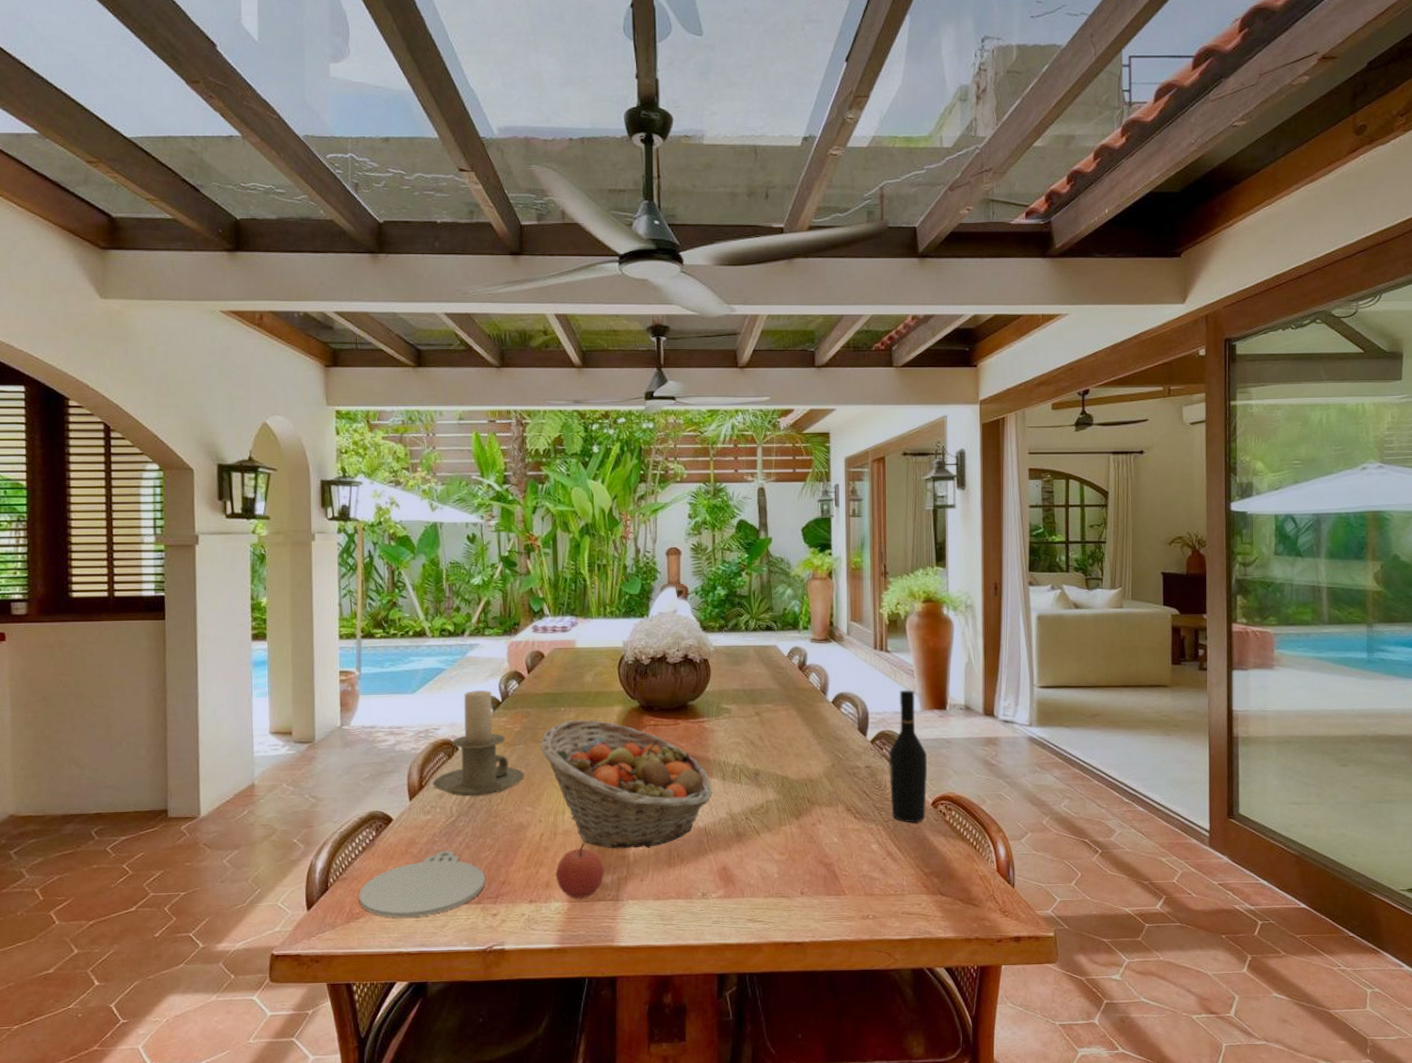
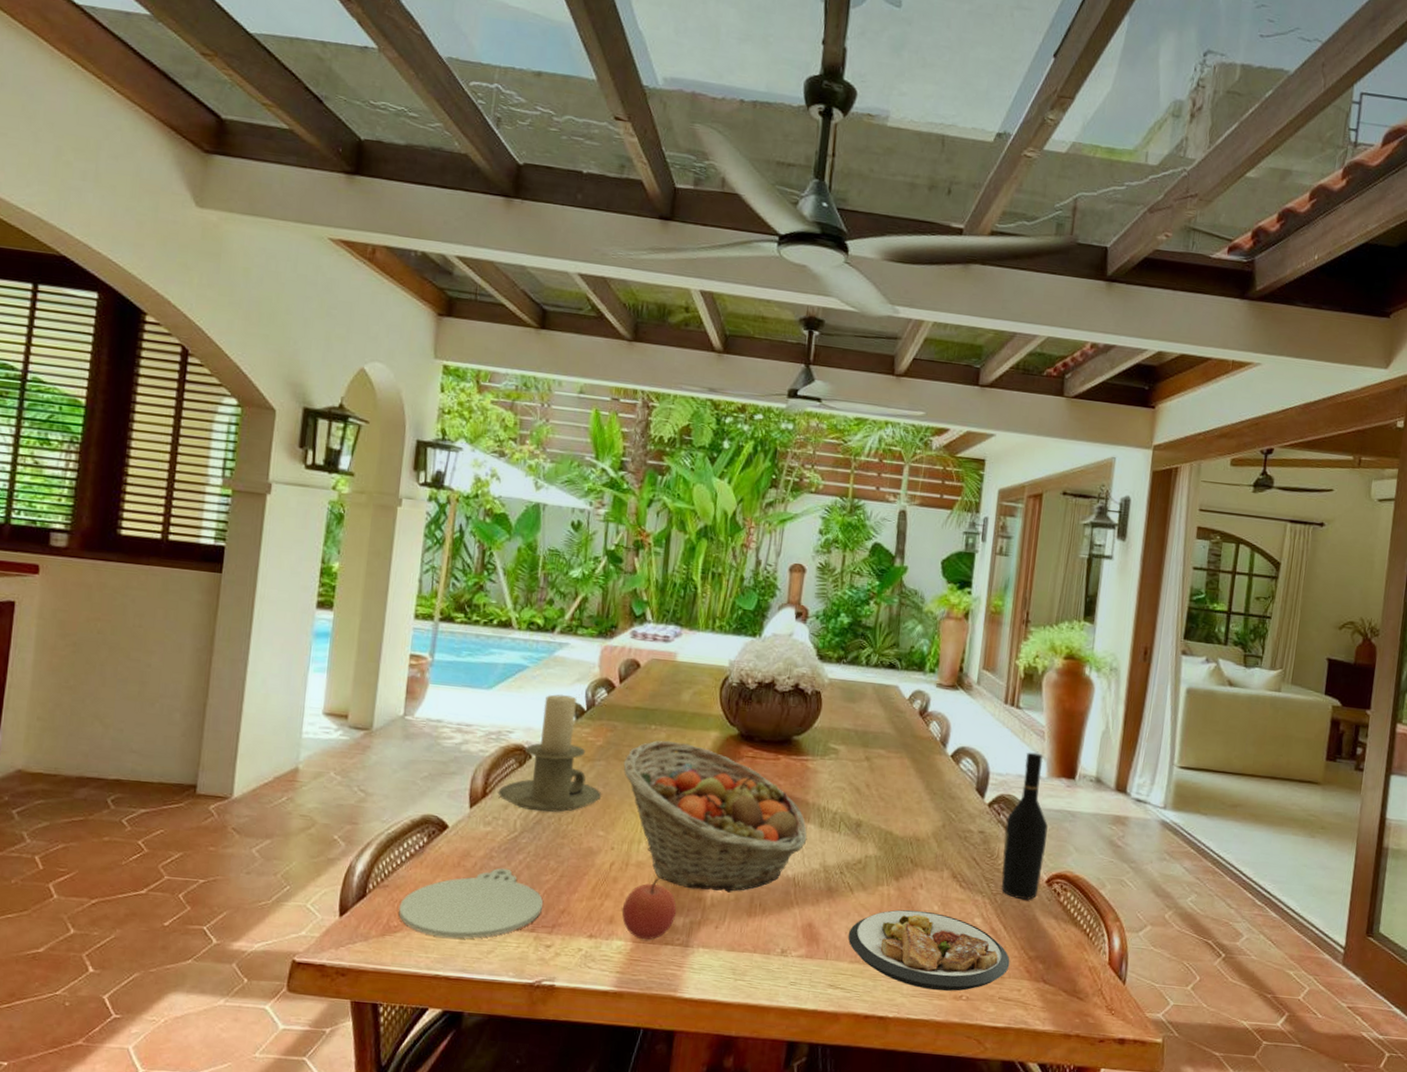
plate: none [760,843,908,913] -> present [848,909,1010,991]

